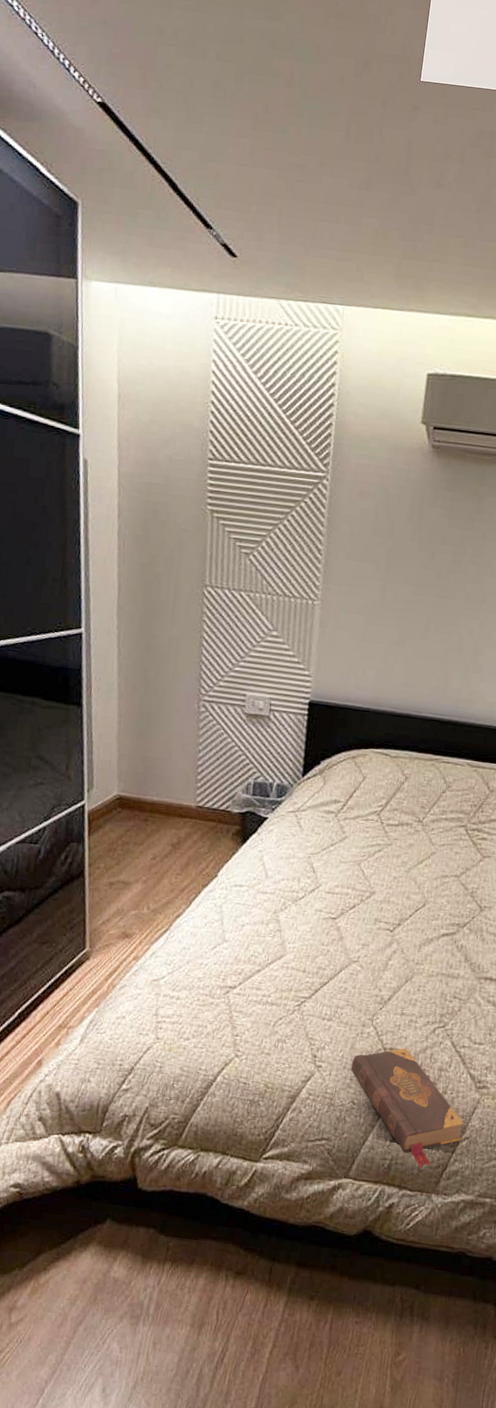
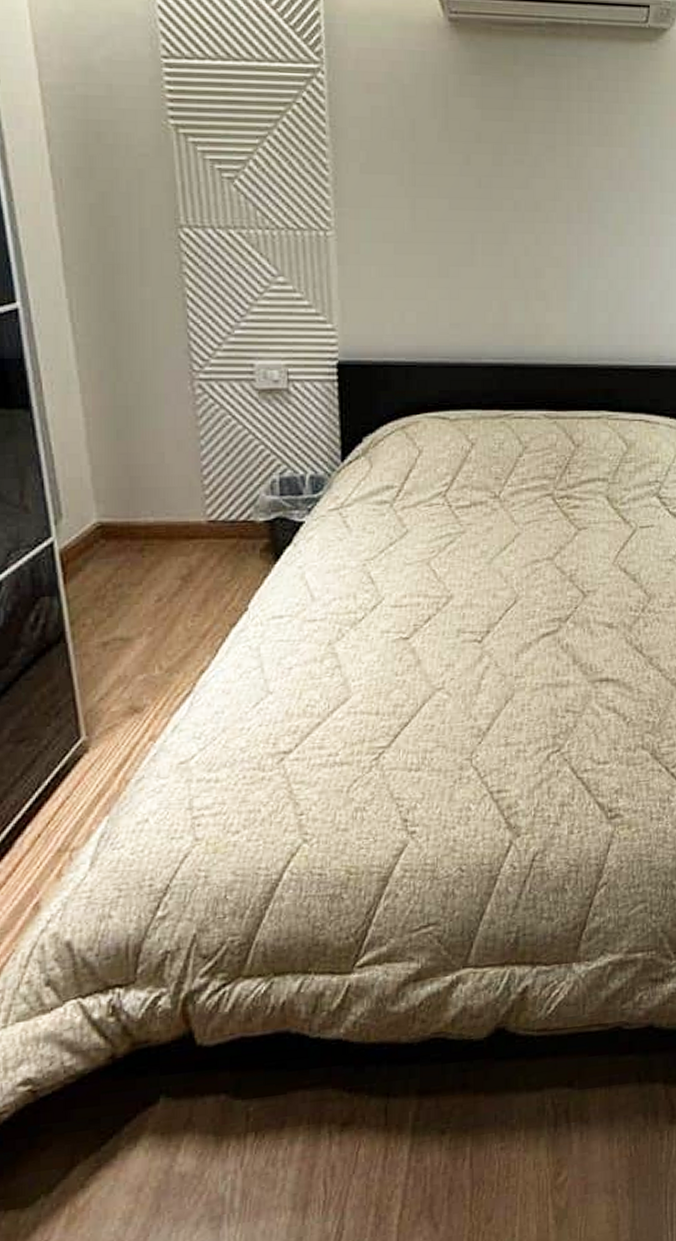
book: present [351,1048,465,1167] -> none [452,786,599,933]

